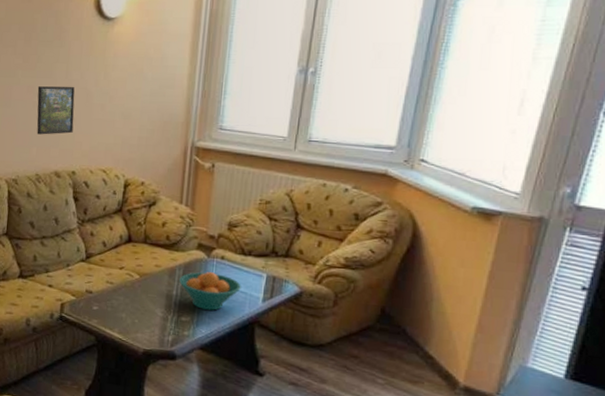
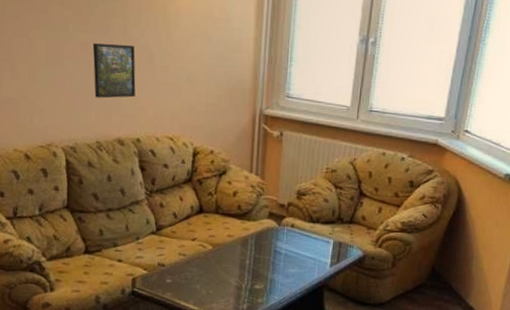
fruit bowl: present [179,272,241,311] -> none [252,240,310,277]

